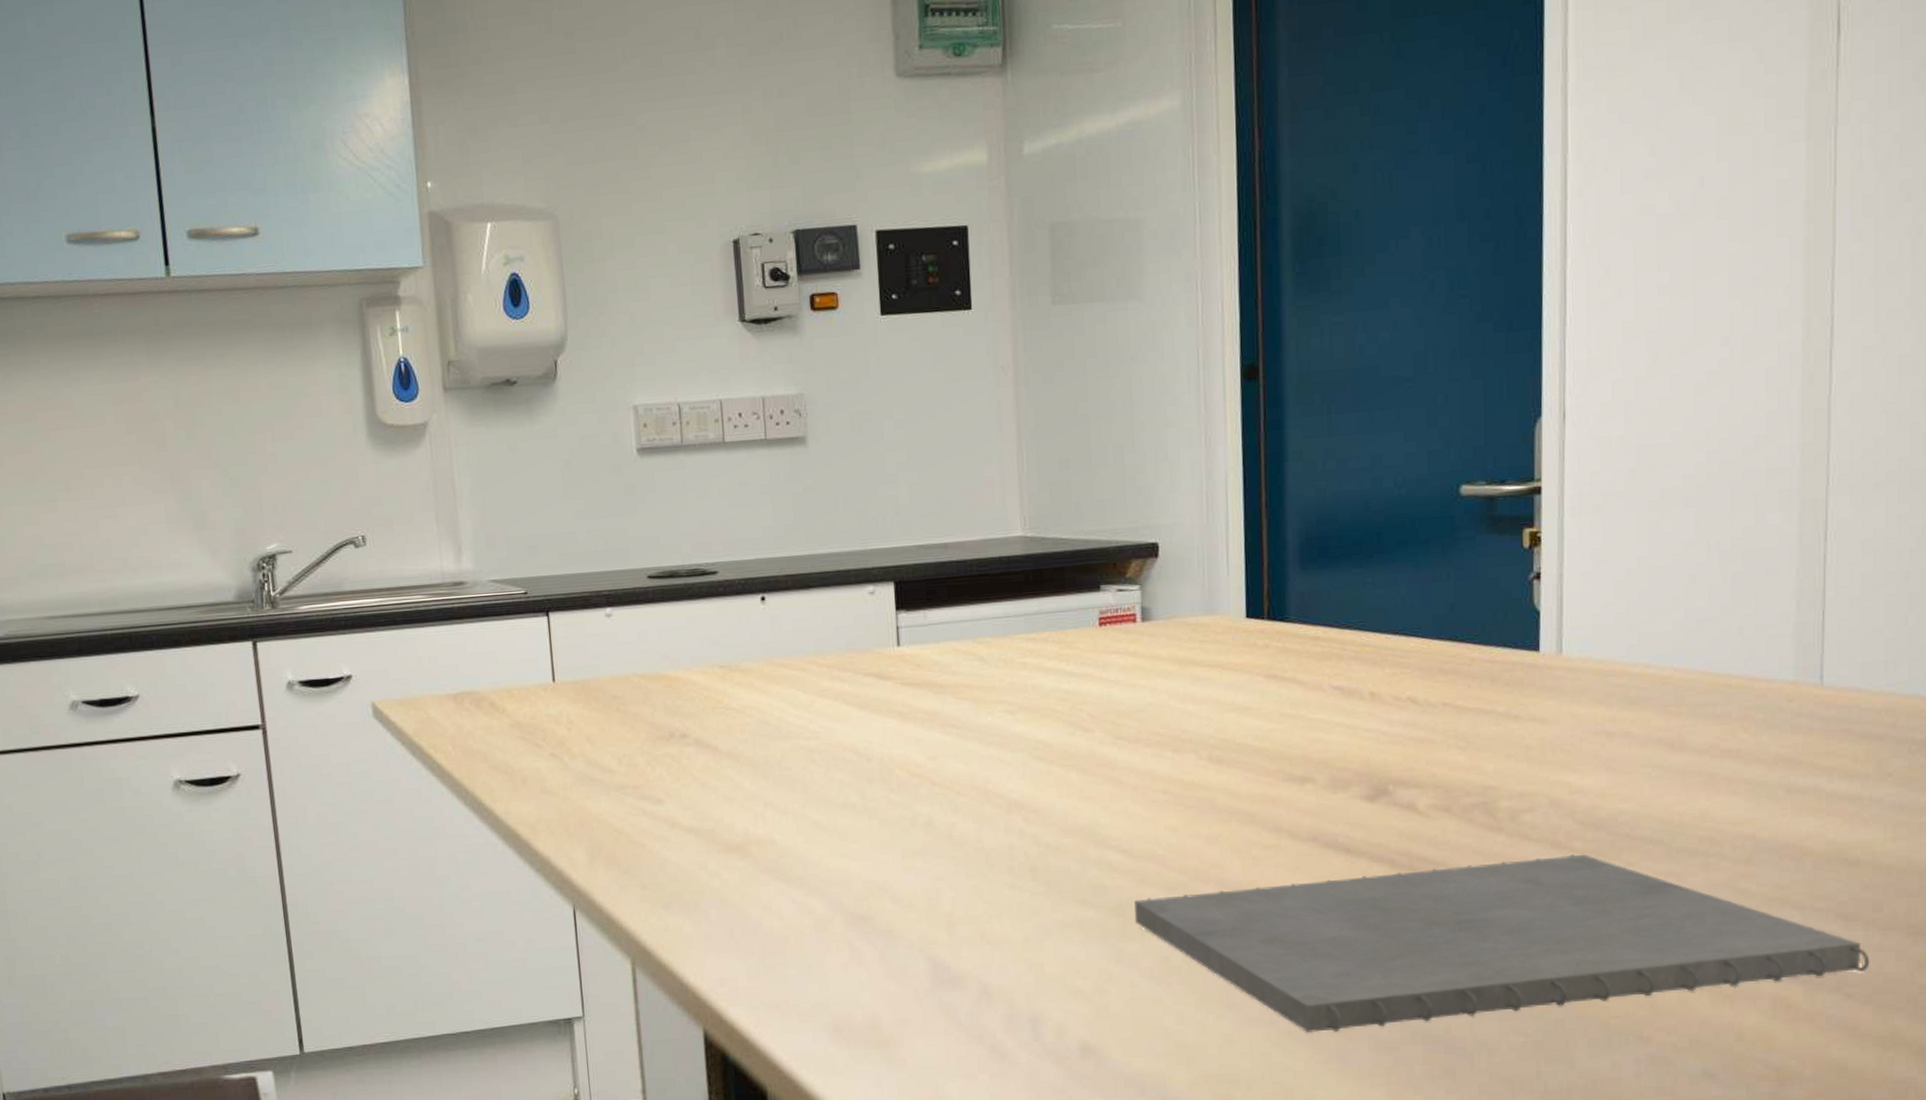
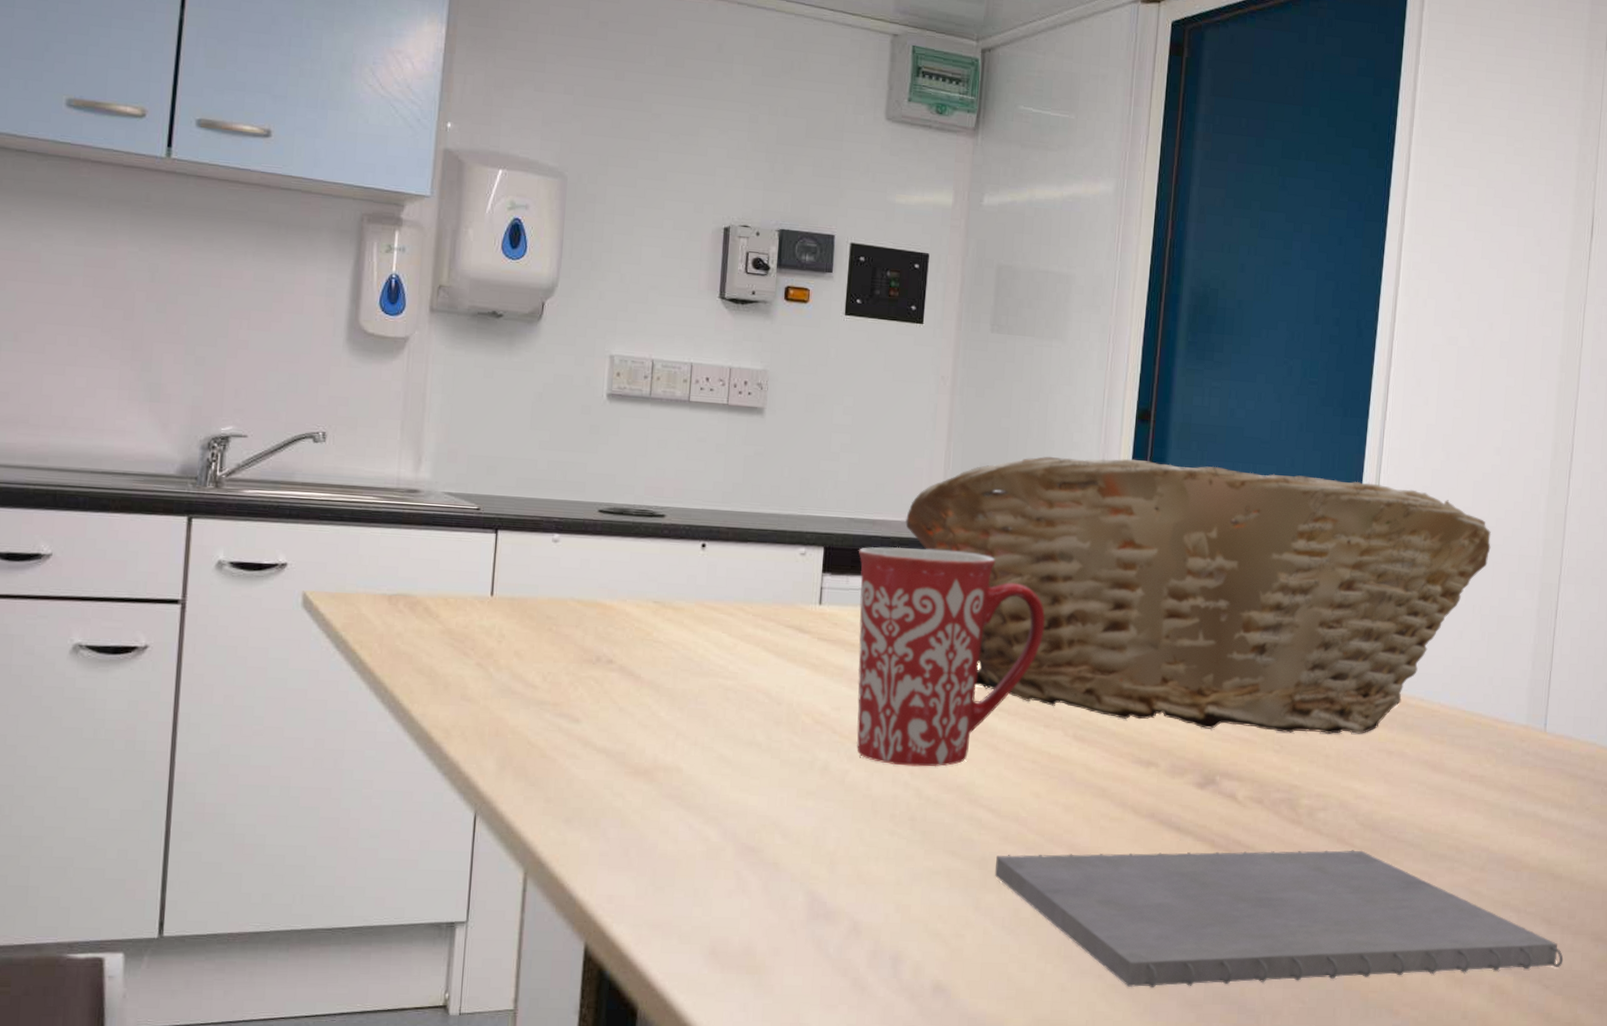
mug: none [932,564,1159,813] -> present [856,546,1045,767]
fruit basket: none [981,407,1726,732] -> present [905,456,1491,734]

